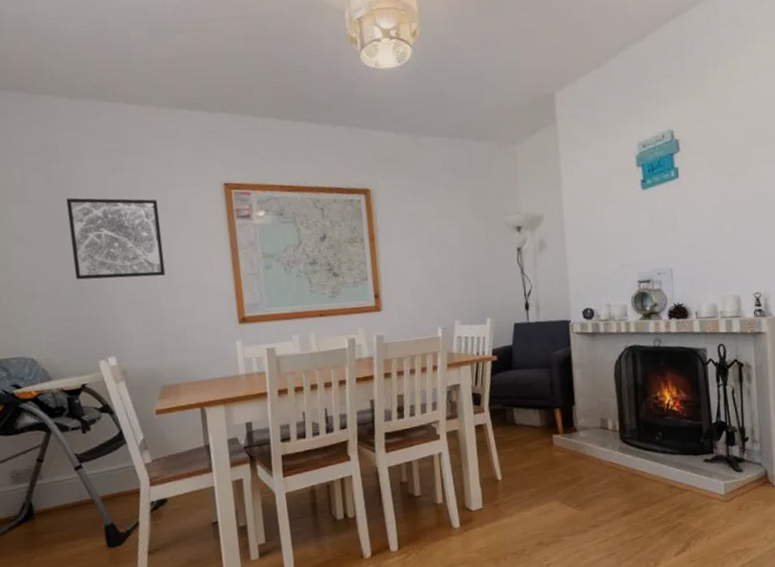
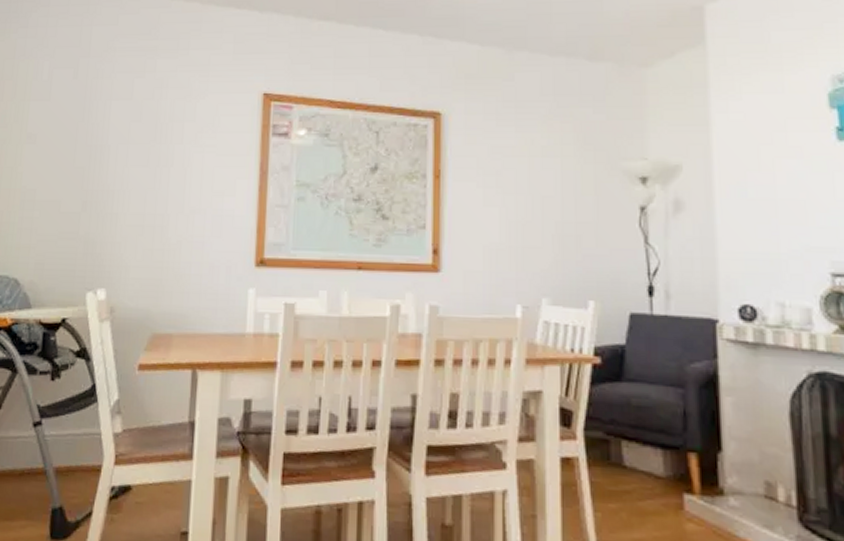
wall art: present [66,198,166,280] -> none [80,98,186,196]

